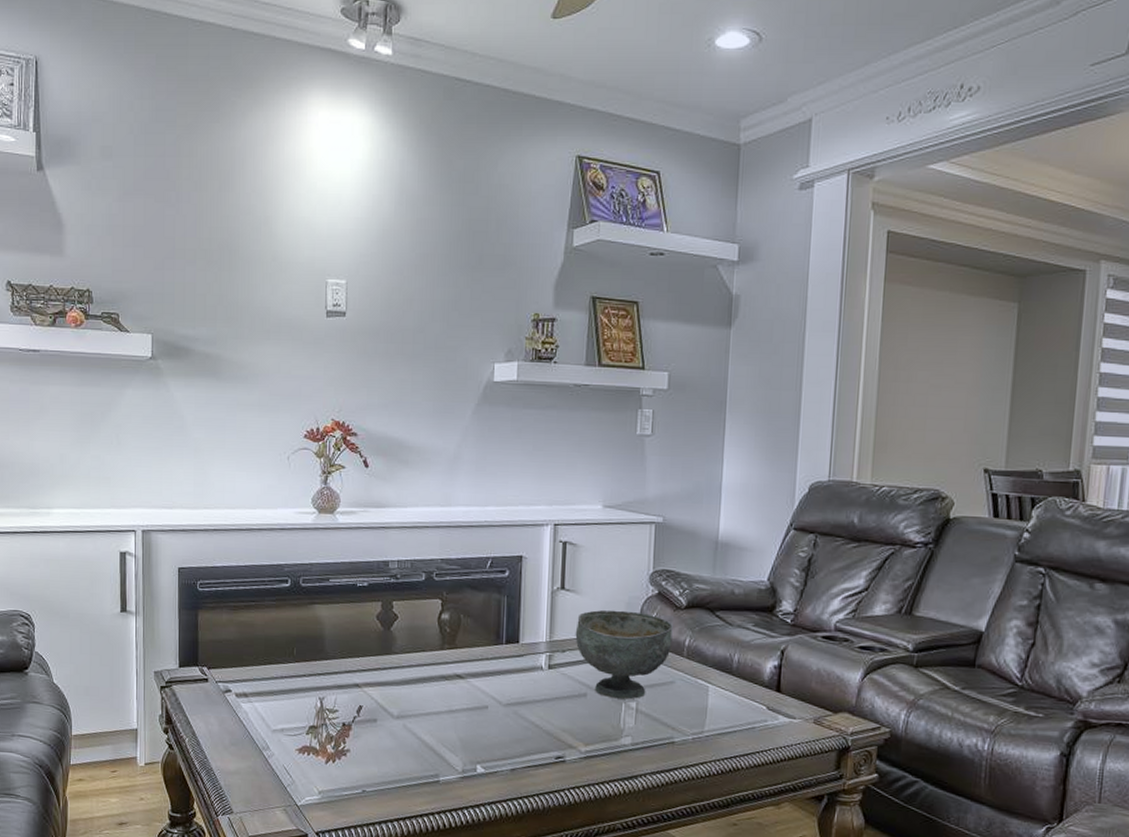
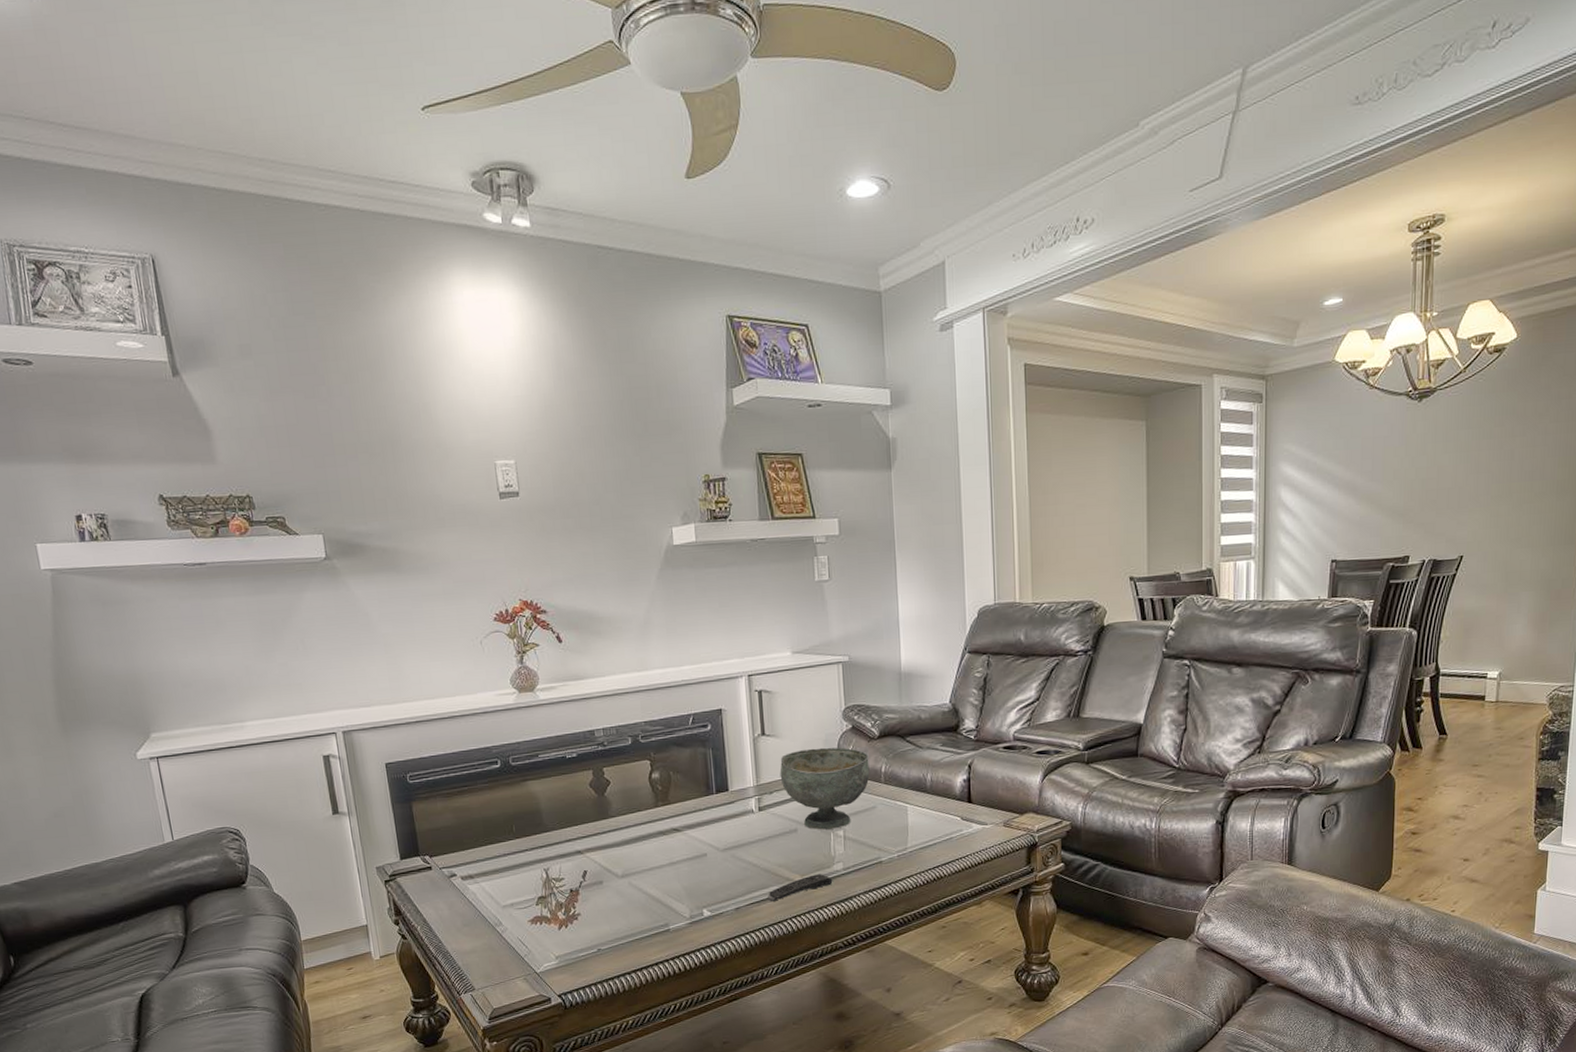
remote control: none [547,744,619,768] -> present [768,873,833,901]

